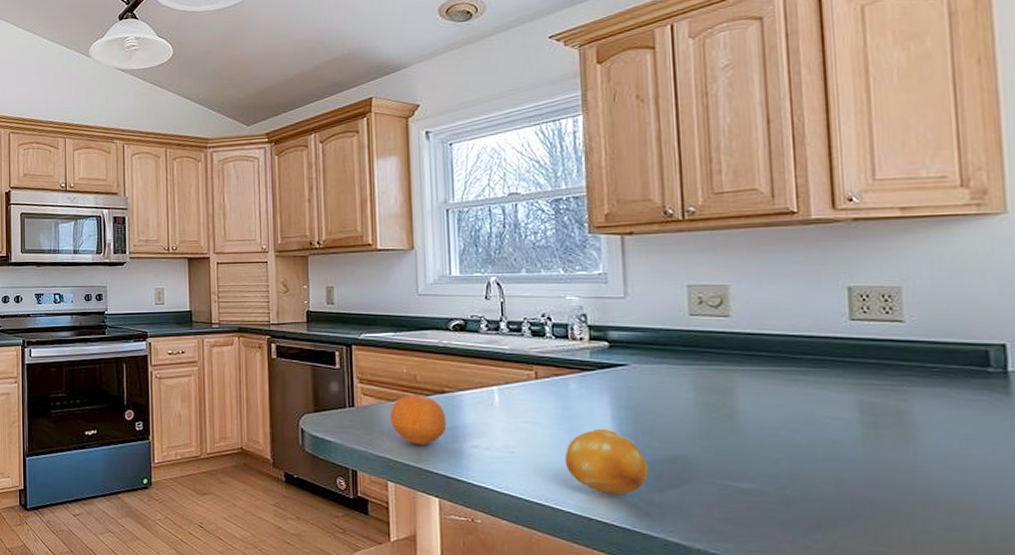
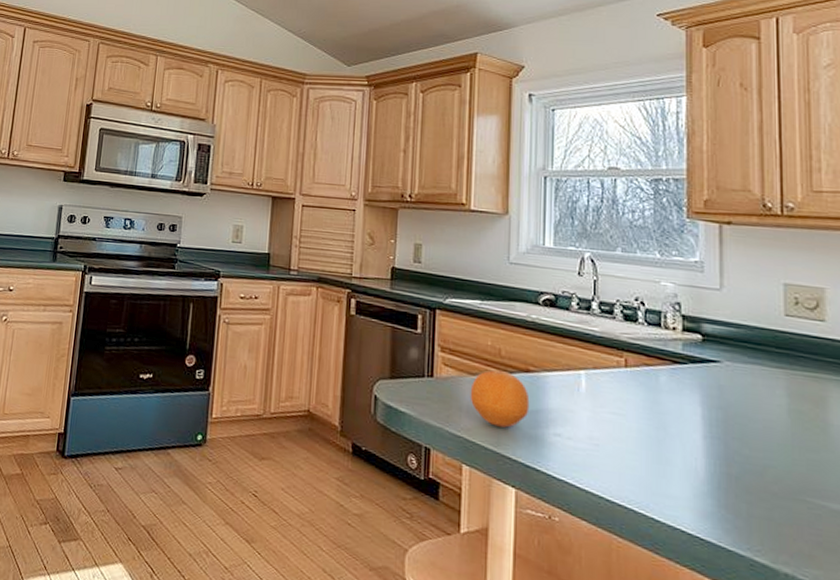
fruit: present [564,428,648,495] -> none [651,428,737,504]

